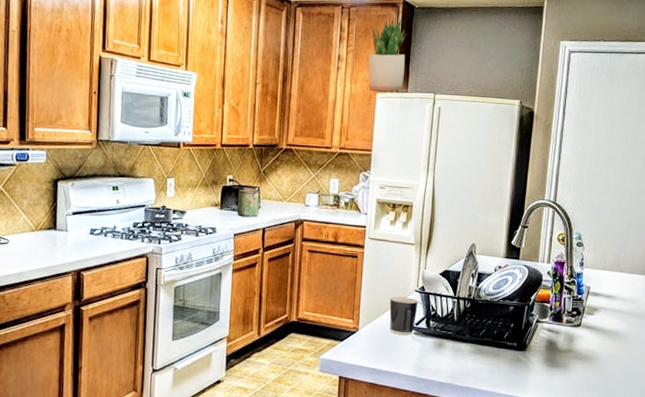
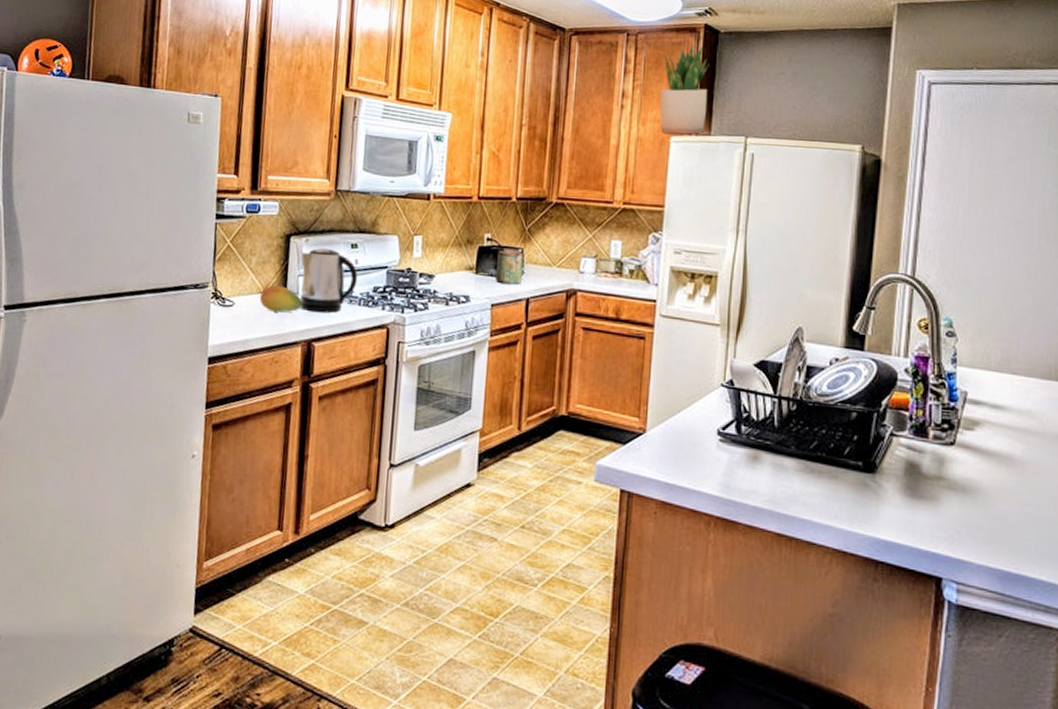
fruit: none [32,224,71,248] -> present [259,285,303,313]
kettle: none [69,191,120,246] -> present [300,248,358,313]
mug: present [389,297,418,336] -> none [686,391,725,443]

